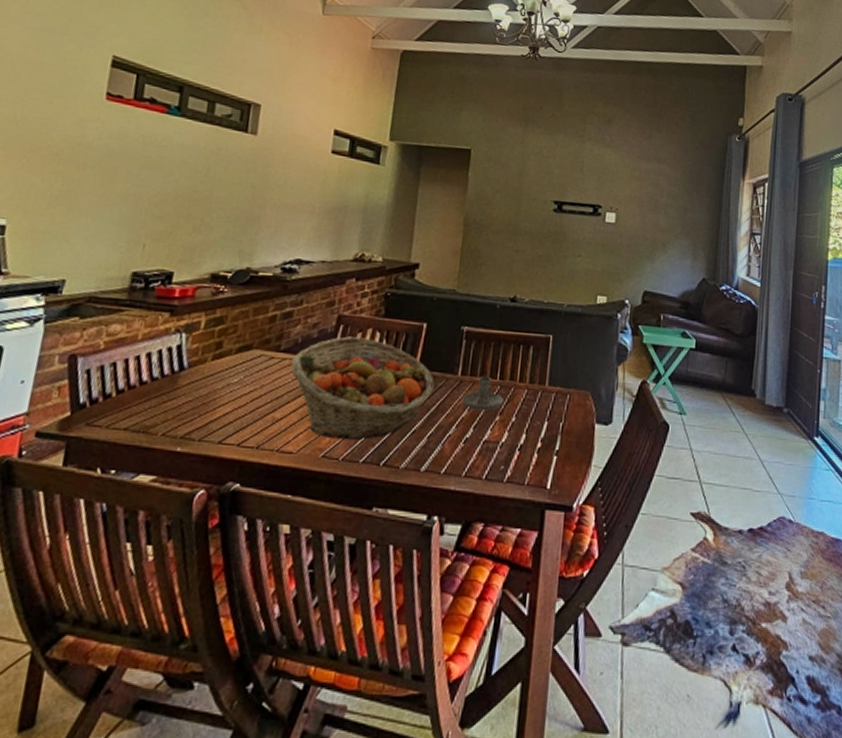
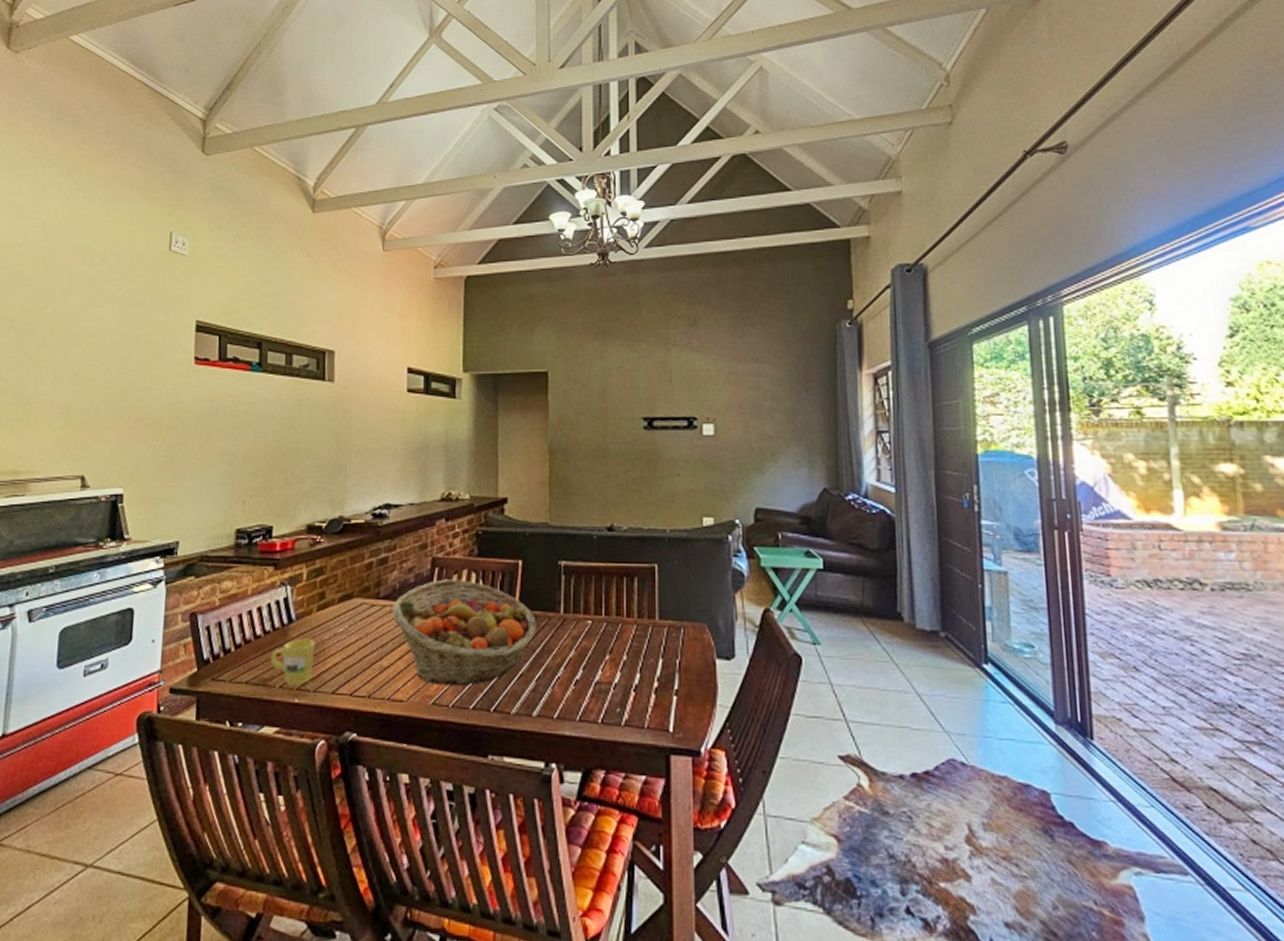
mug: none [155,387,207,434] -> present [271,638,316,685]
candle holder: present [462,375,504,411] -> none [568,612,613,650]

